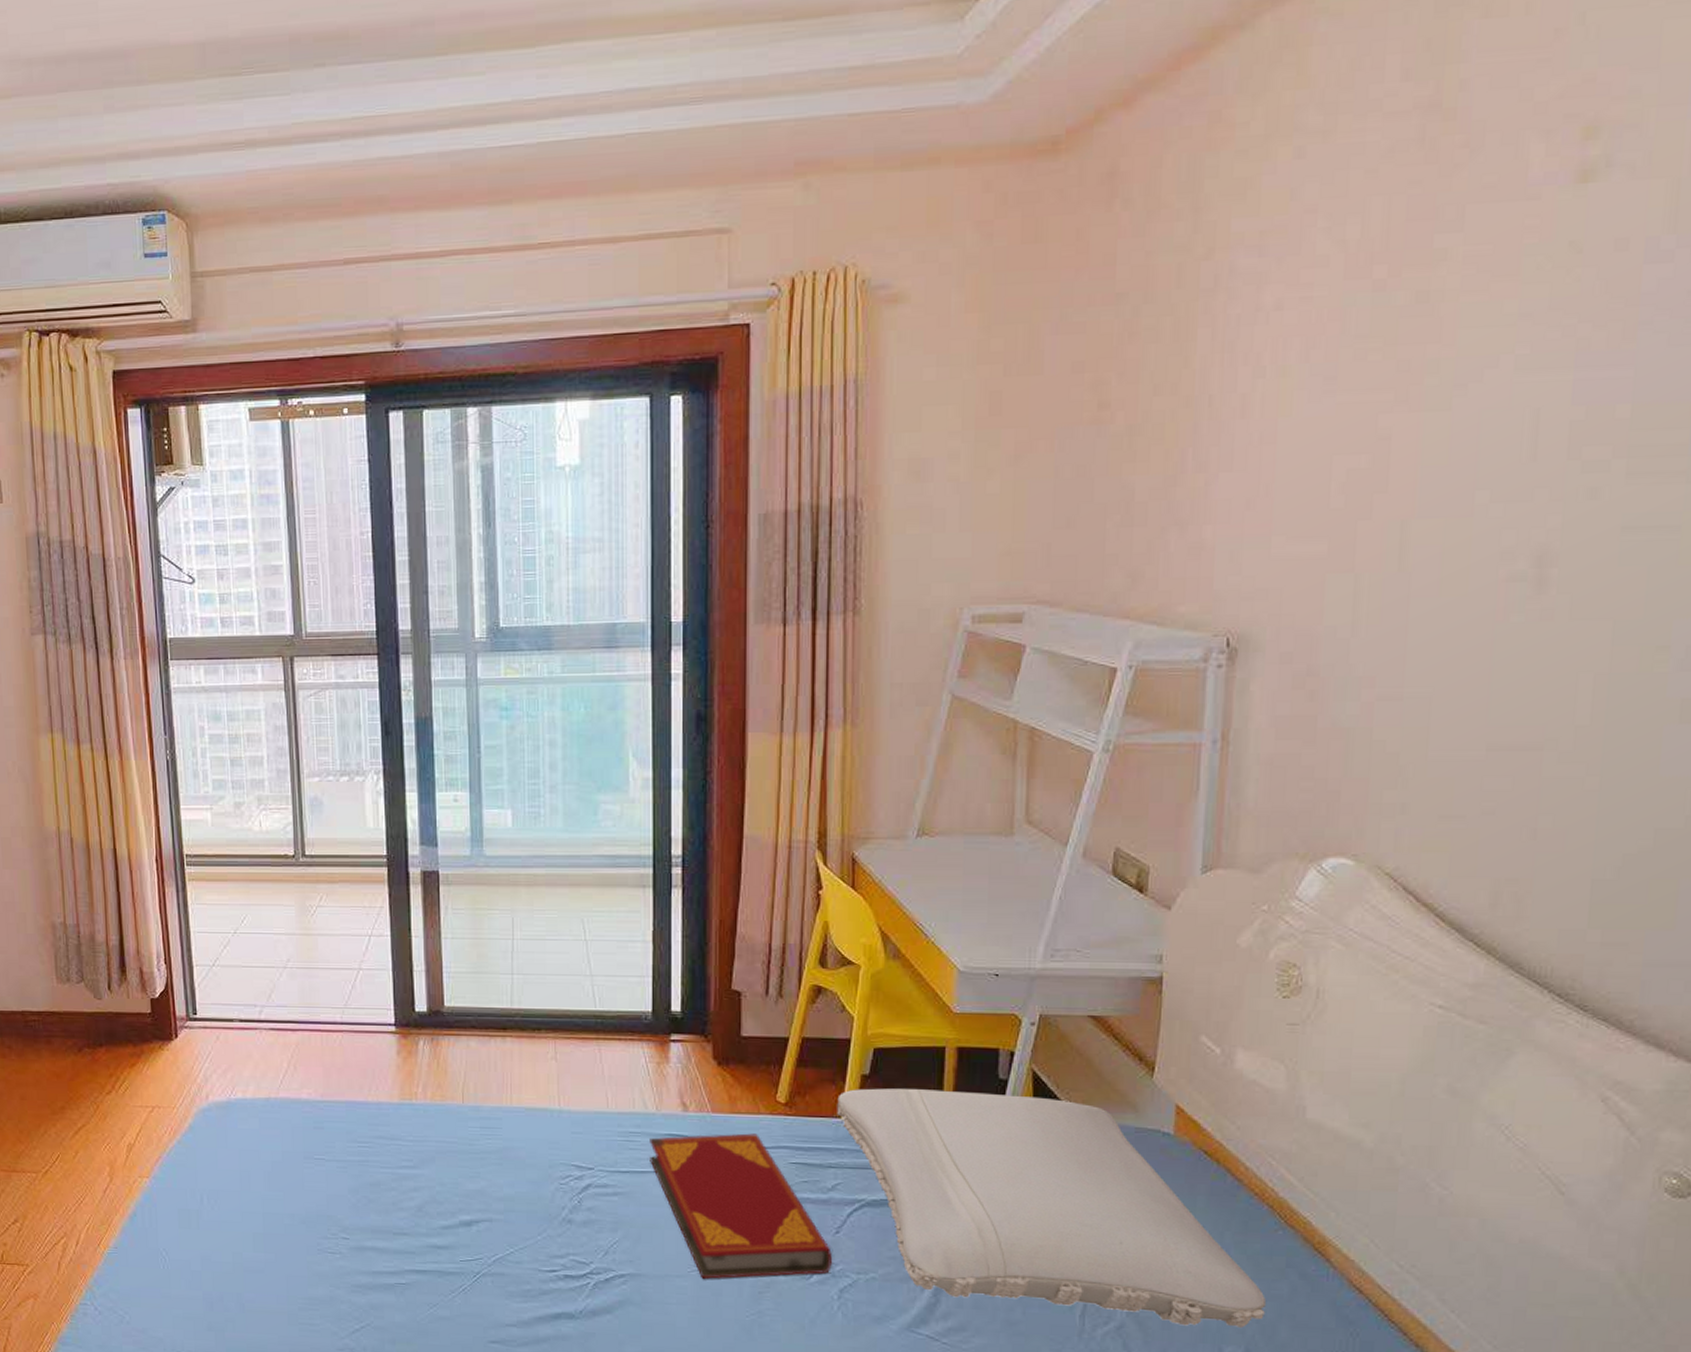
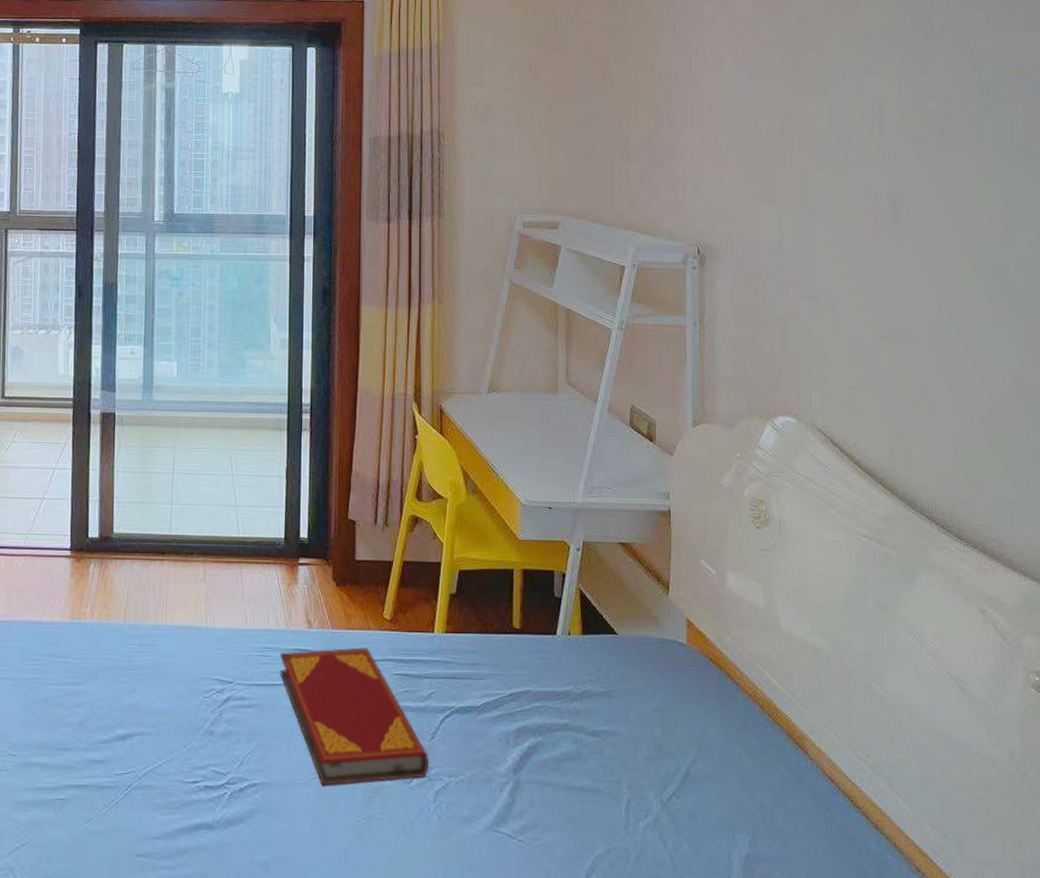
pillow: present [837,1088,1267,1329] -> none [431,606,765,818]

